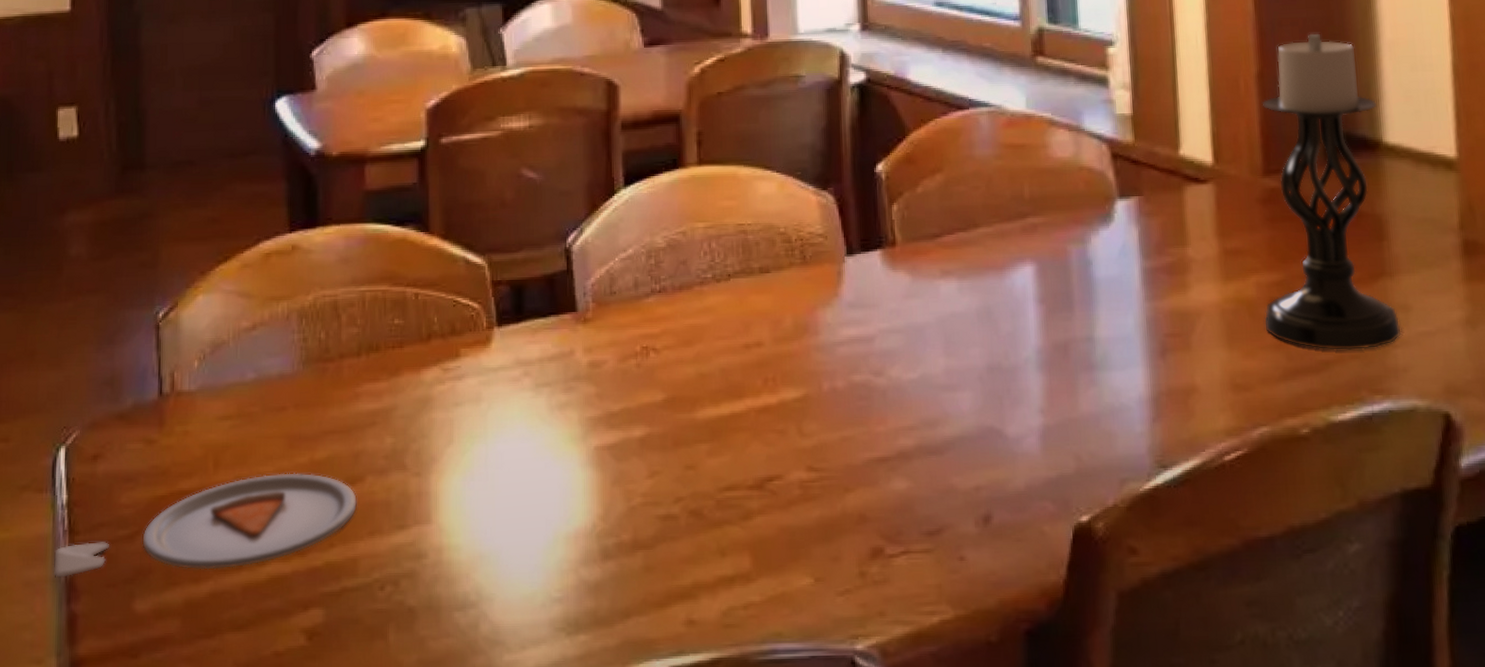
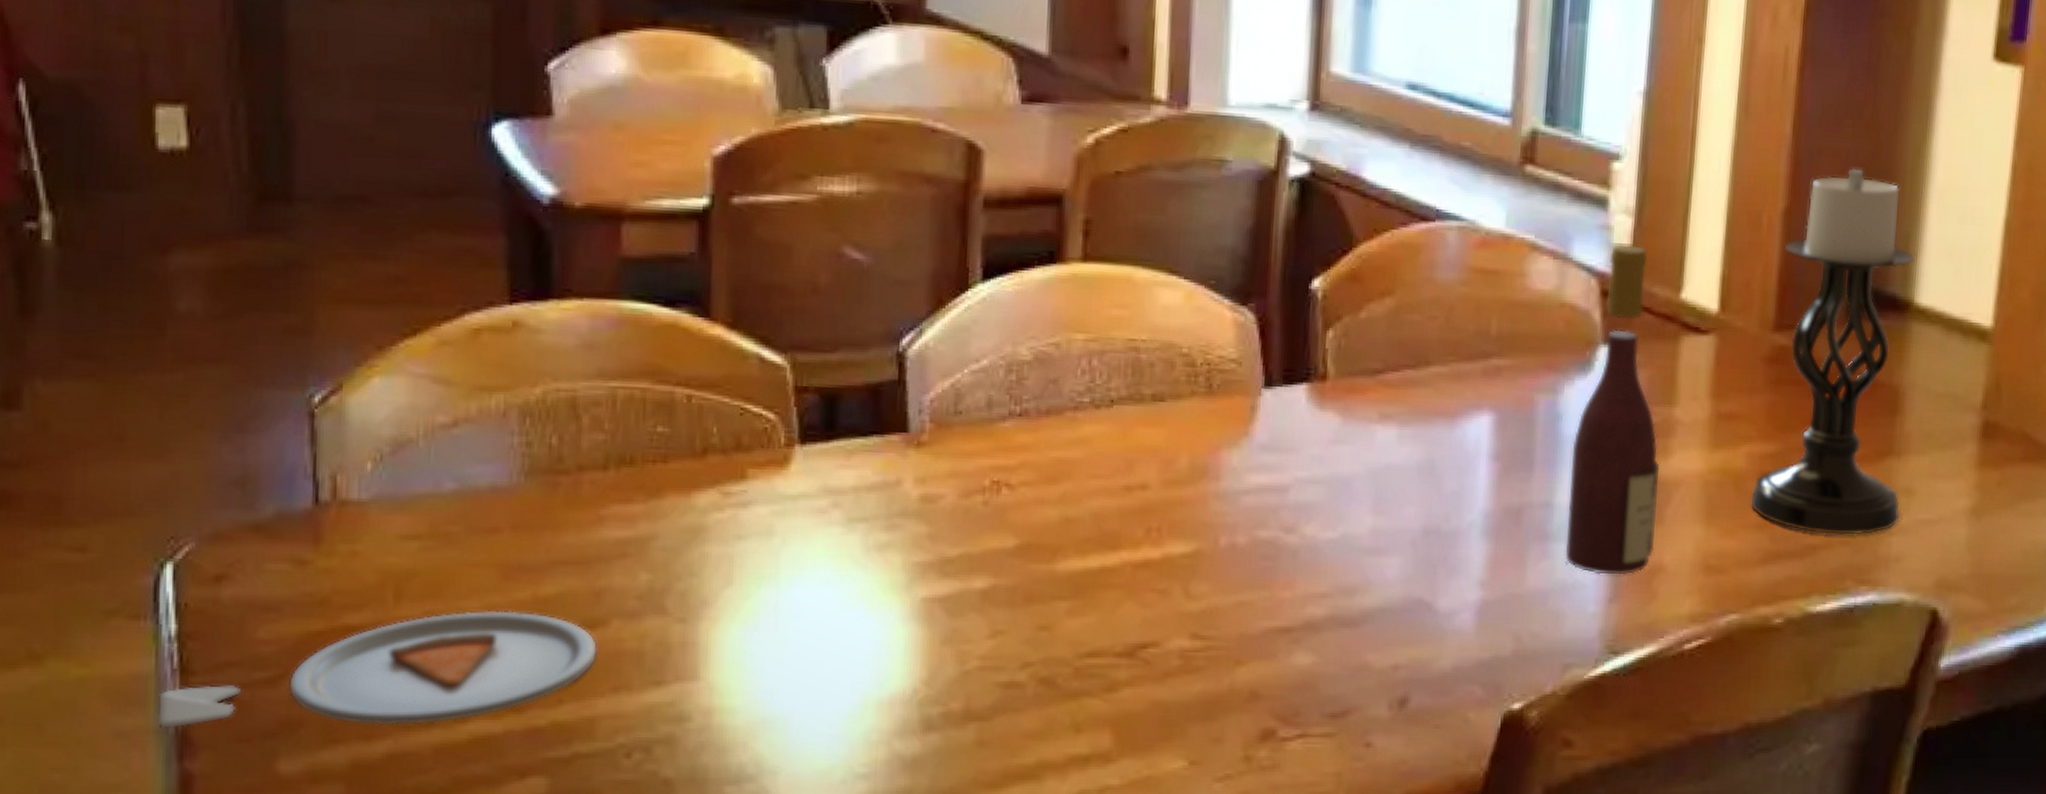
wine bottle: none [1104,114,1187,398] -> present [1564,244,1660,575]

